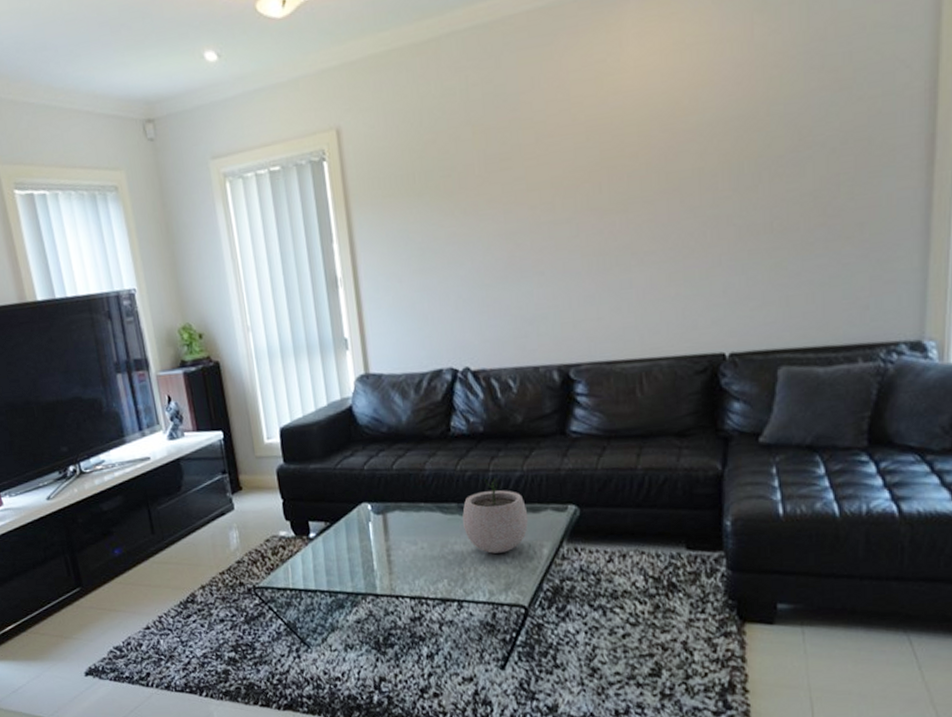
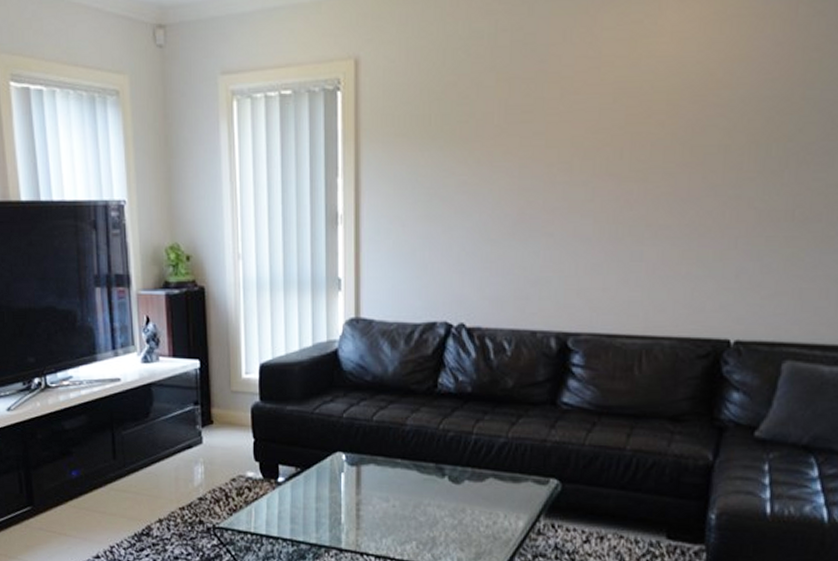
plant pot: present [462,477,529,554] -> none [439,441,508,521]

